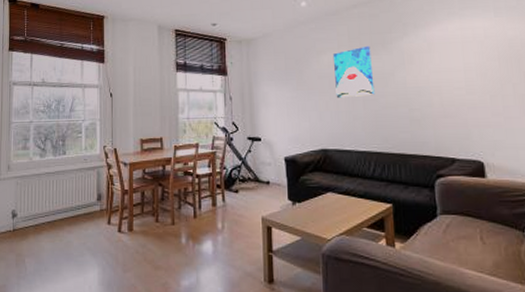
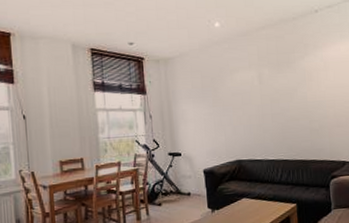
wall art: present [332,45,375,99] -> none [244,64,281,114]

